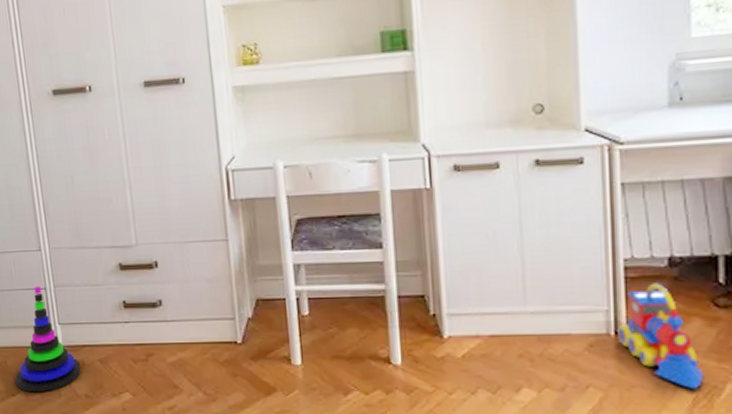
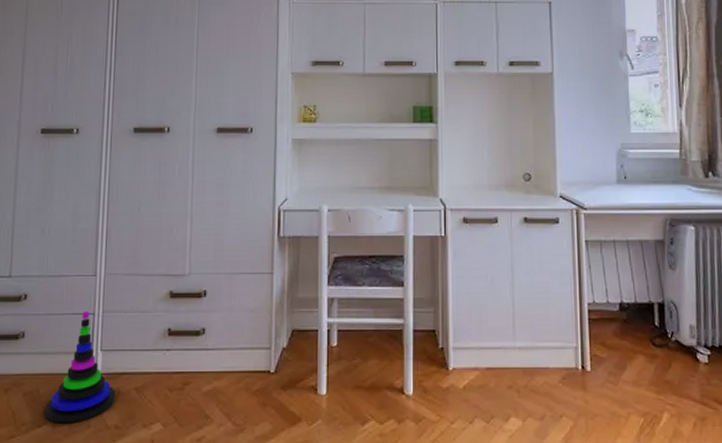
toy train: present [617,283,704,390] -> none [584,324,647,419]

